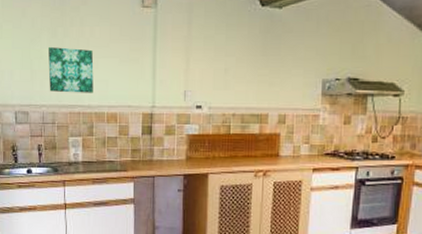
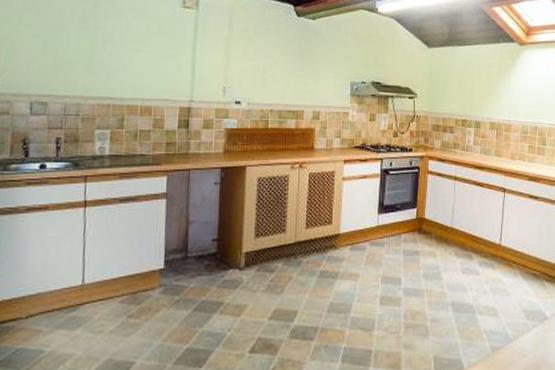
wall art: present [48,47,94,93] -> none [75,38,129,86]

